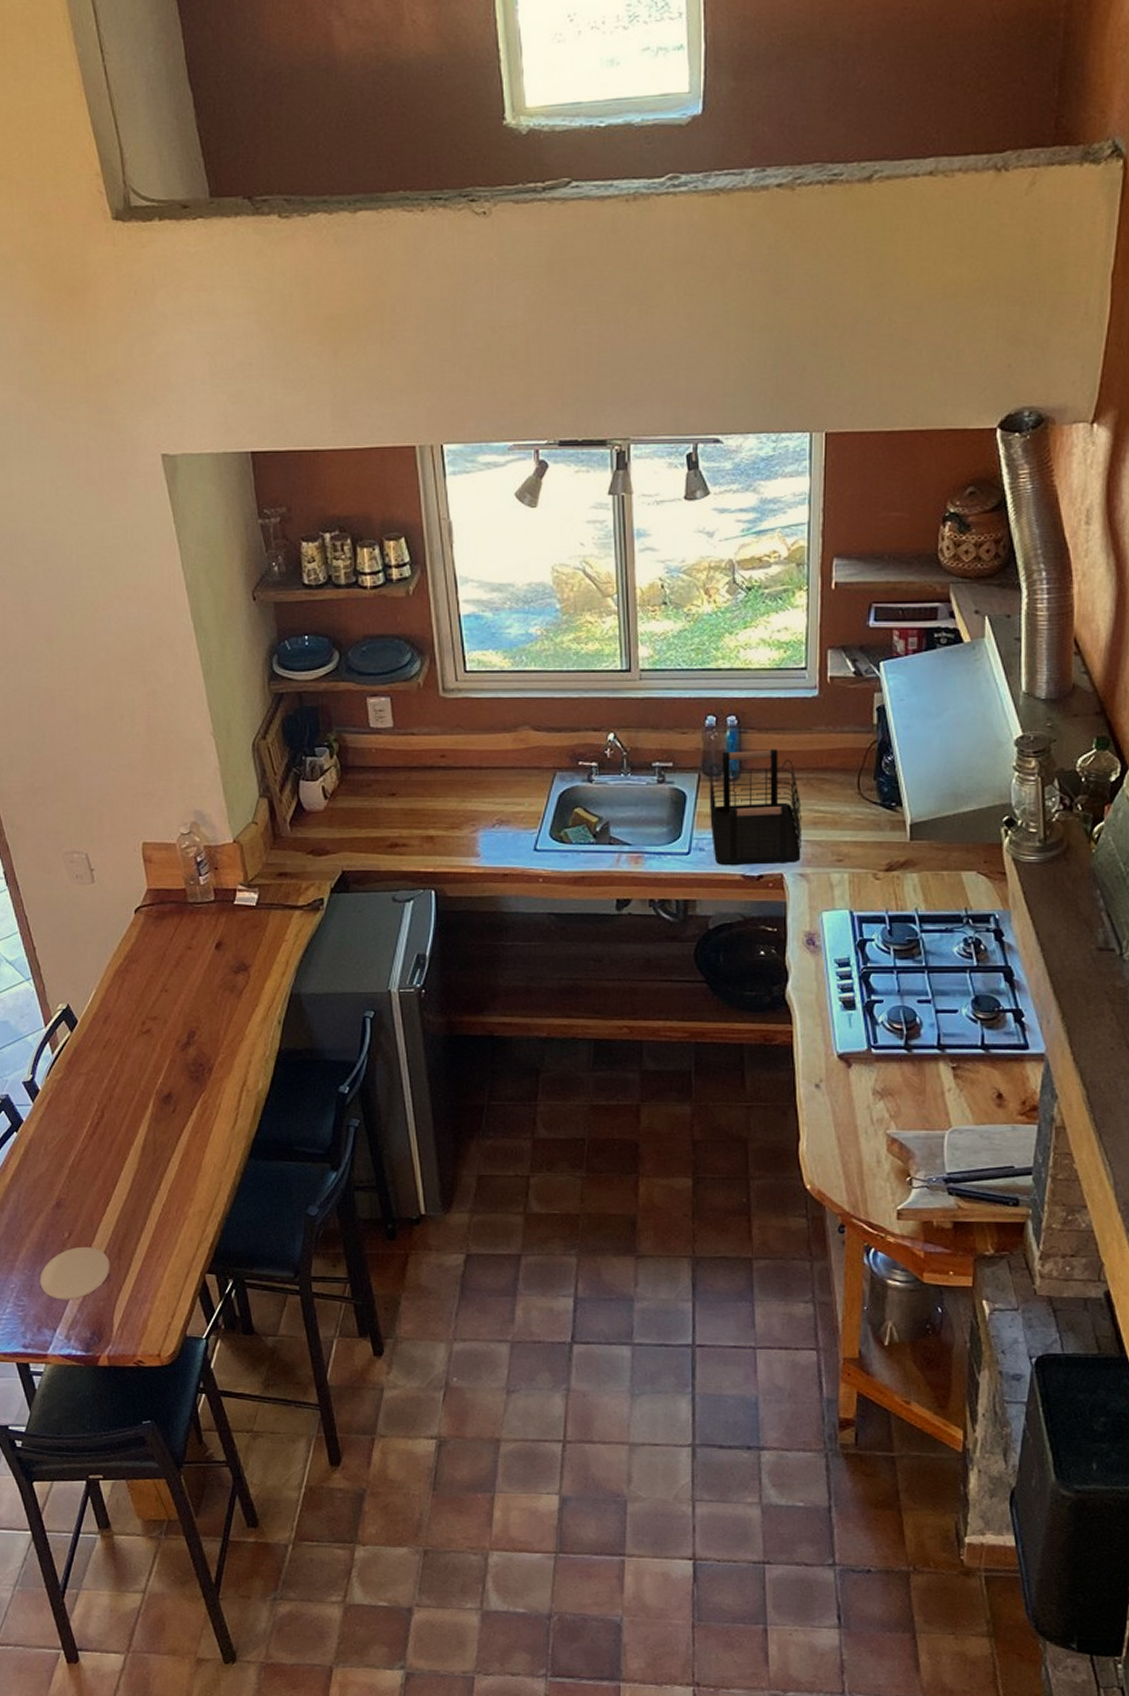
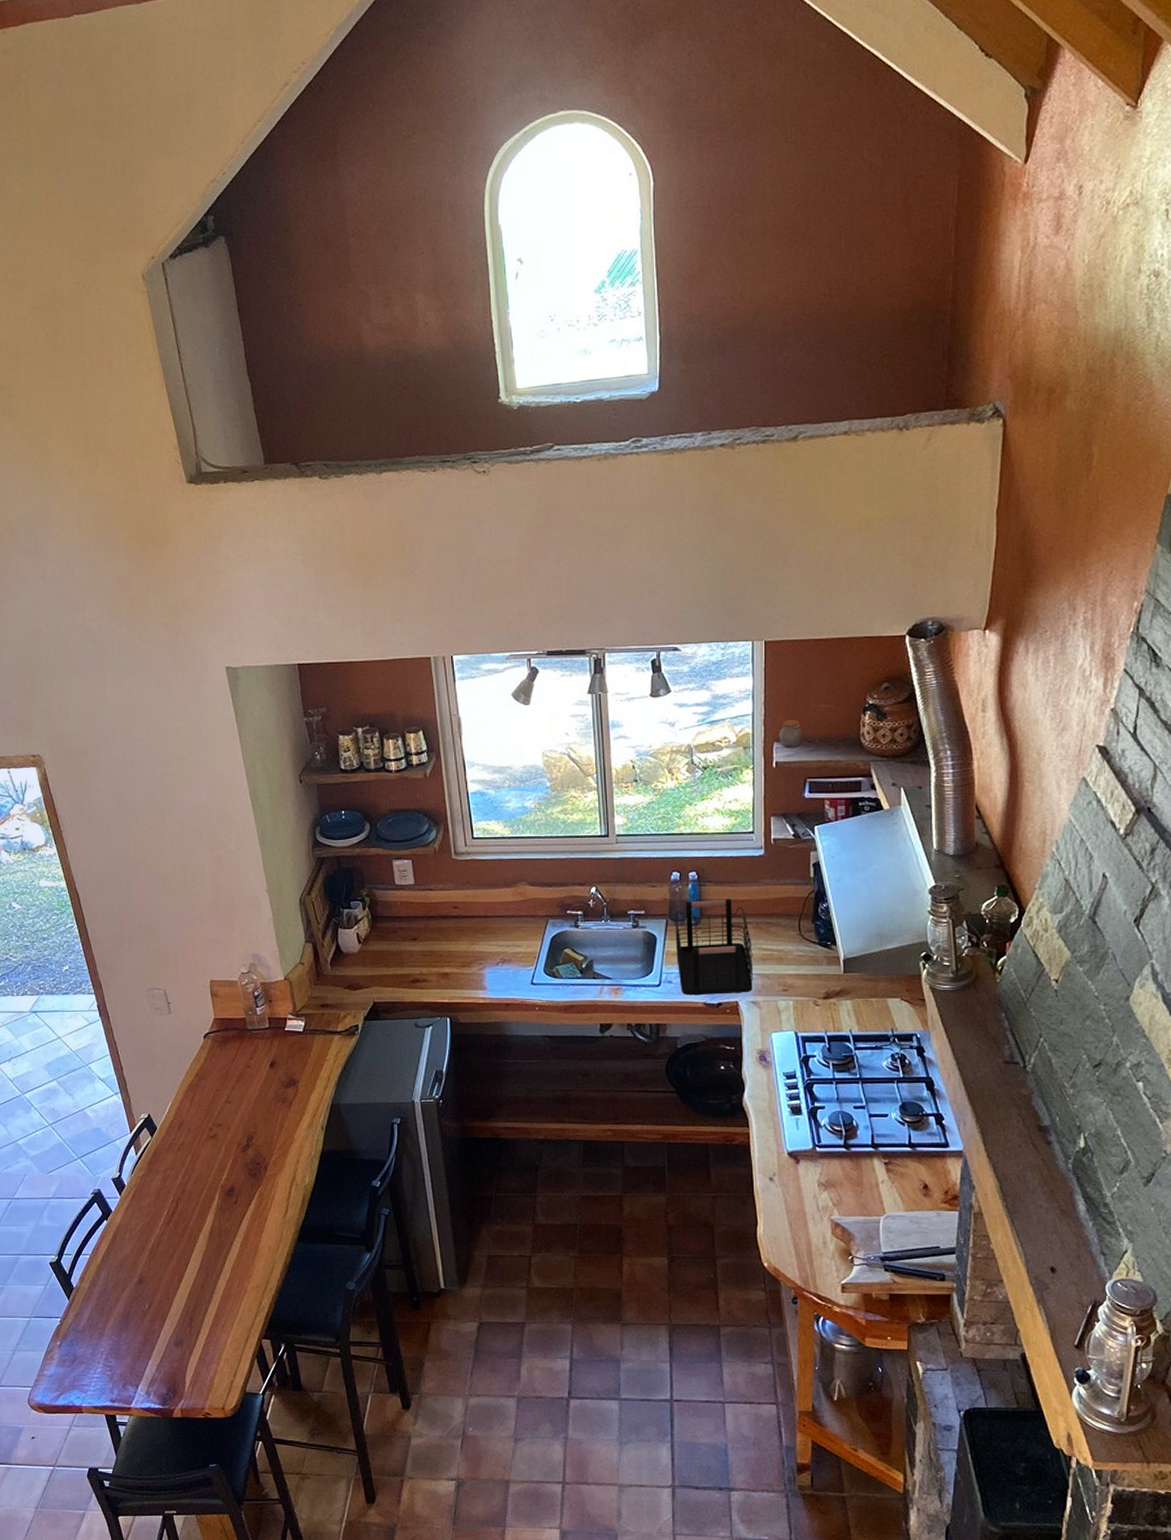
plate: present [39,1246,110,1300] -> none [125,1316,183,1362]
jar: none [840,530,870,566] -> present [779,719,804,749]

